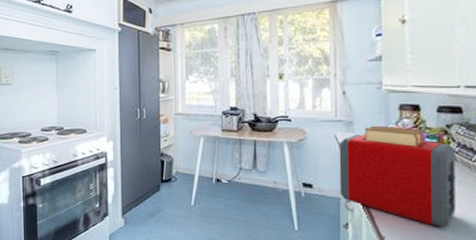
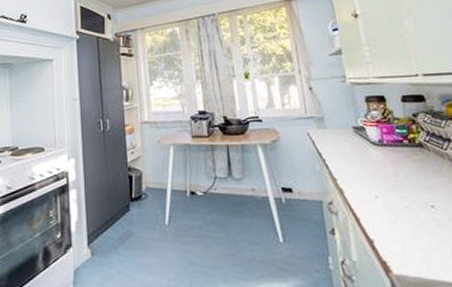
toaster: present [339,125,455,228] -> none [313,119,438,224]

